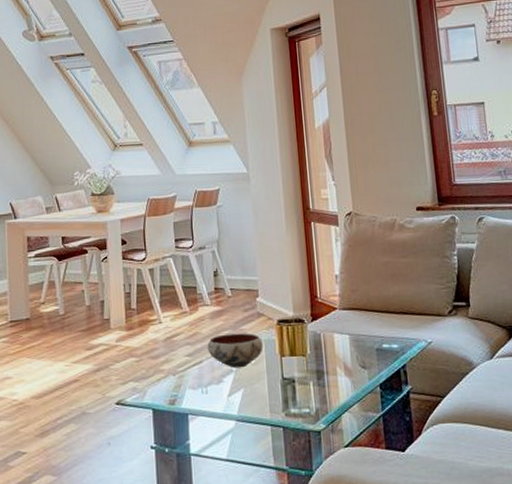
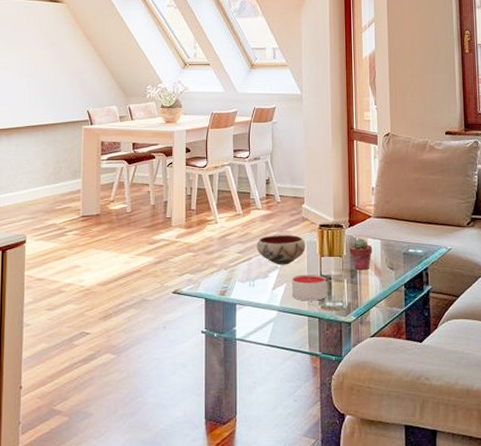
candle: none [249,377,291,409] -> present [291,274,327,301]
potted succulent: none [313,333,341,371] -> present [349,238,373,270]

